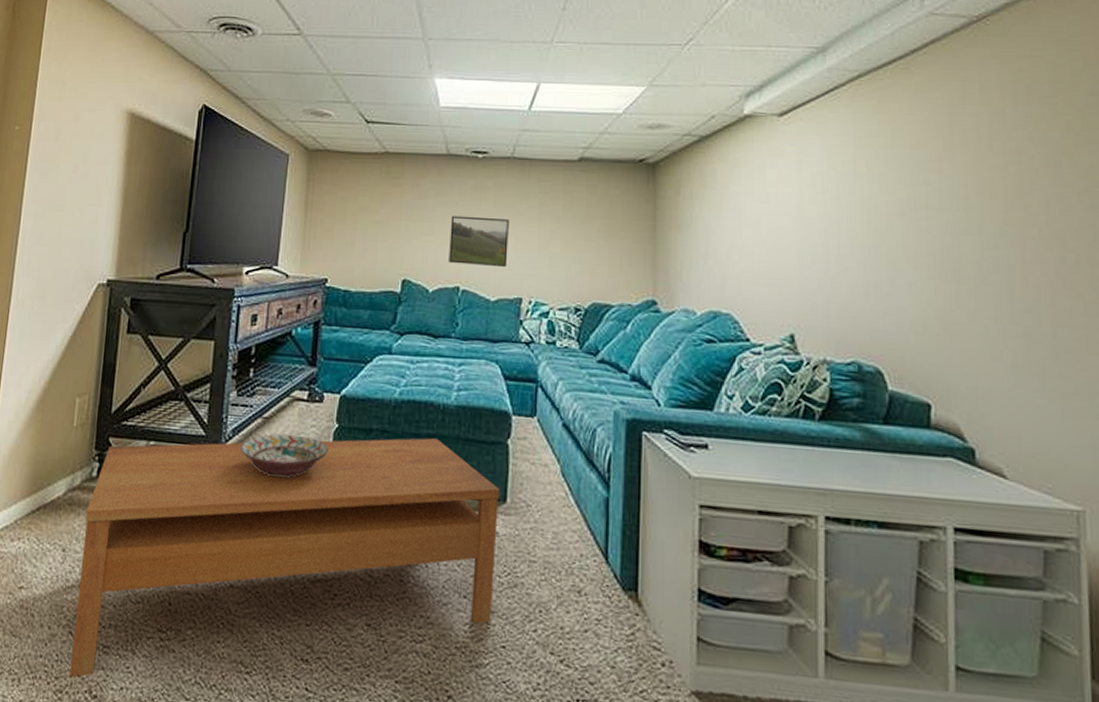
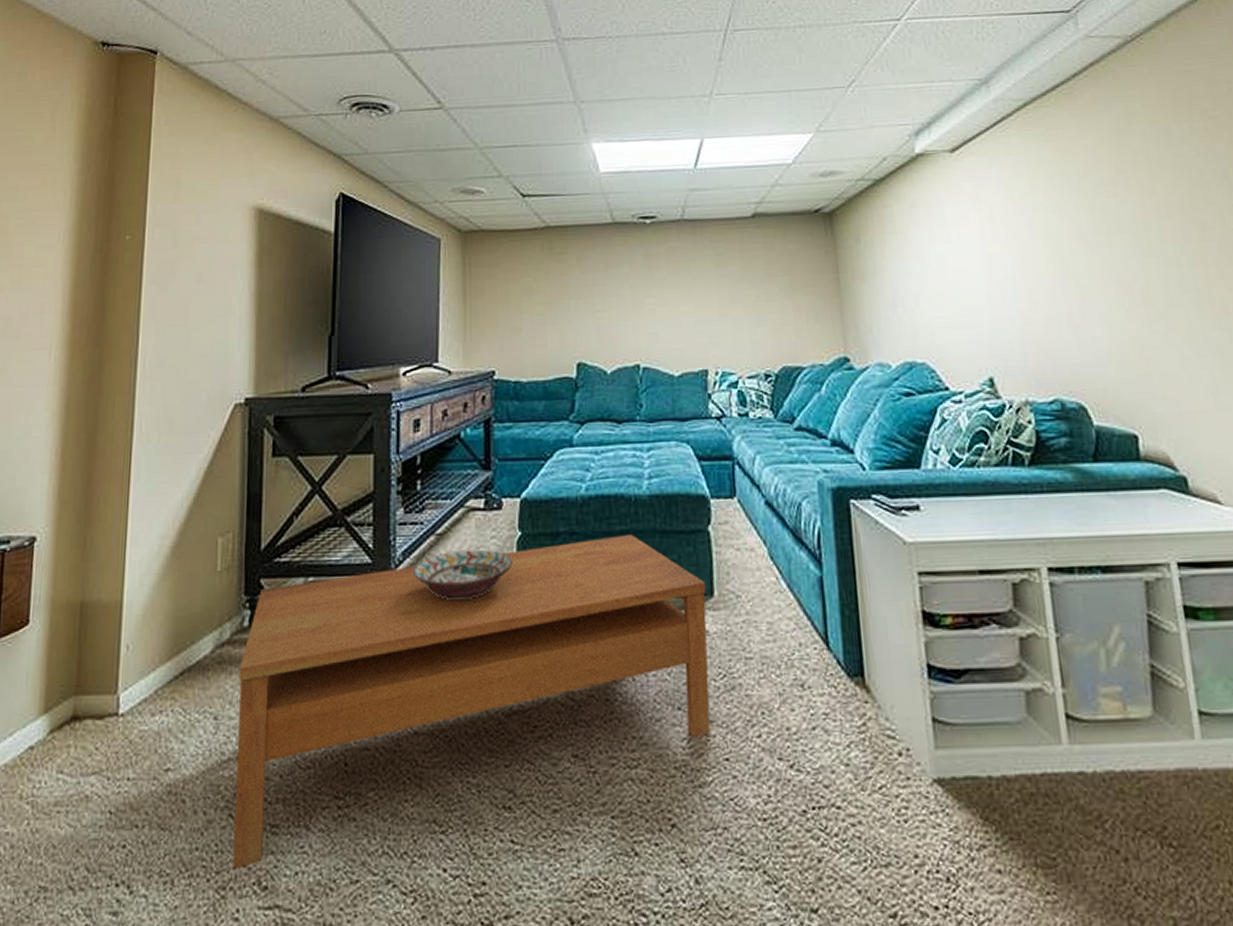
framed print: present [449,215,509,268] -> none [623,286,689,340]

